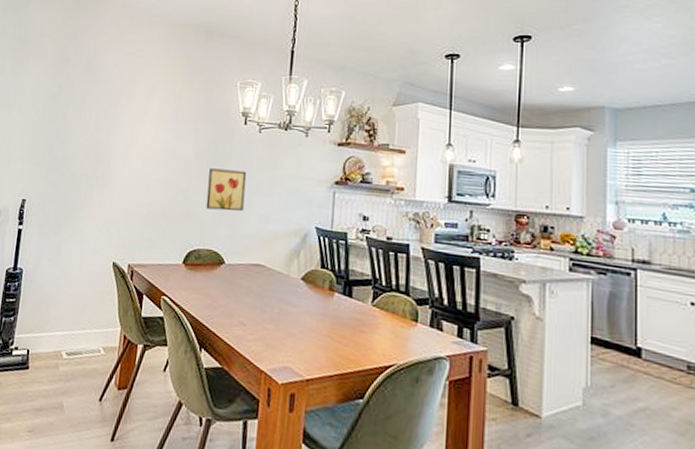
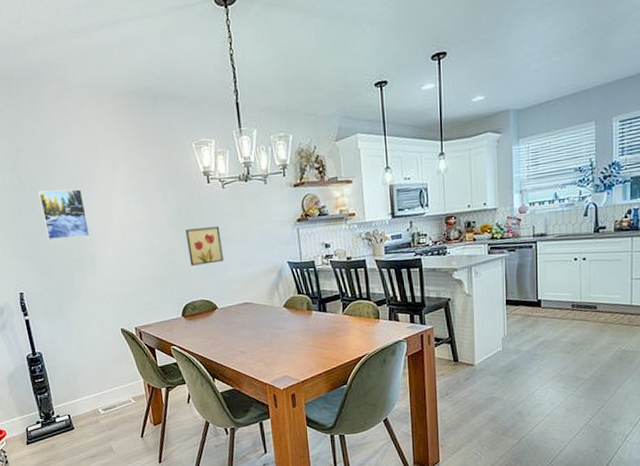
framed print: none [68,101,116,155] -> present [38,189,90,241]

